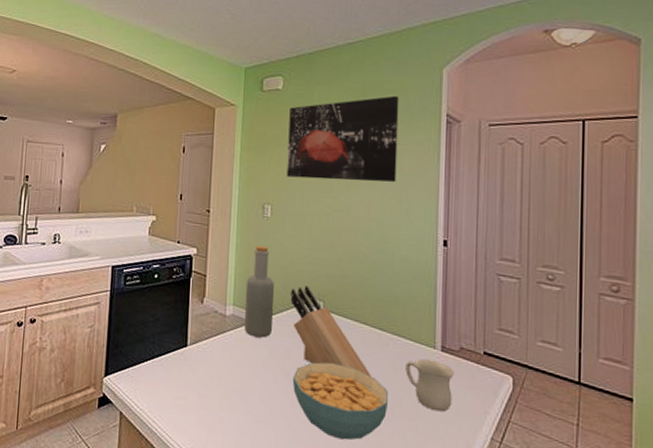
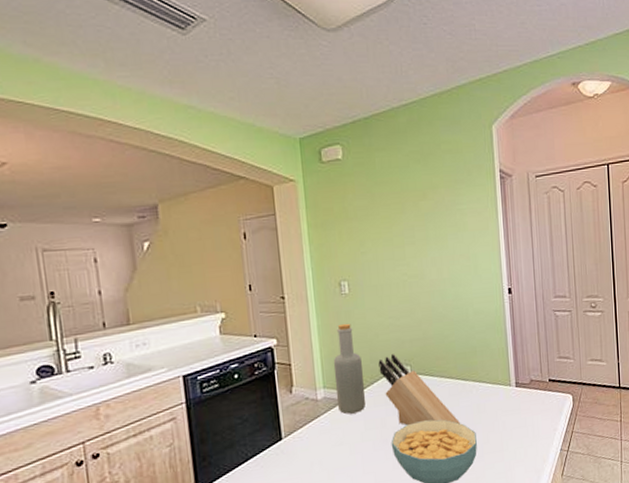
wall art: present [286,95,400,182] -> none [353,156,462,250]
mug: present [405,359,455,412] -> none [488,396,528,439]

